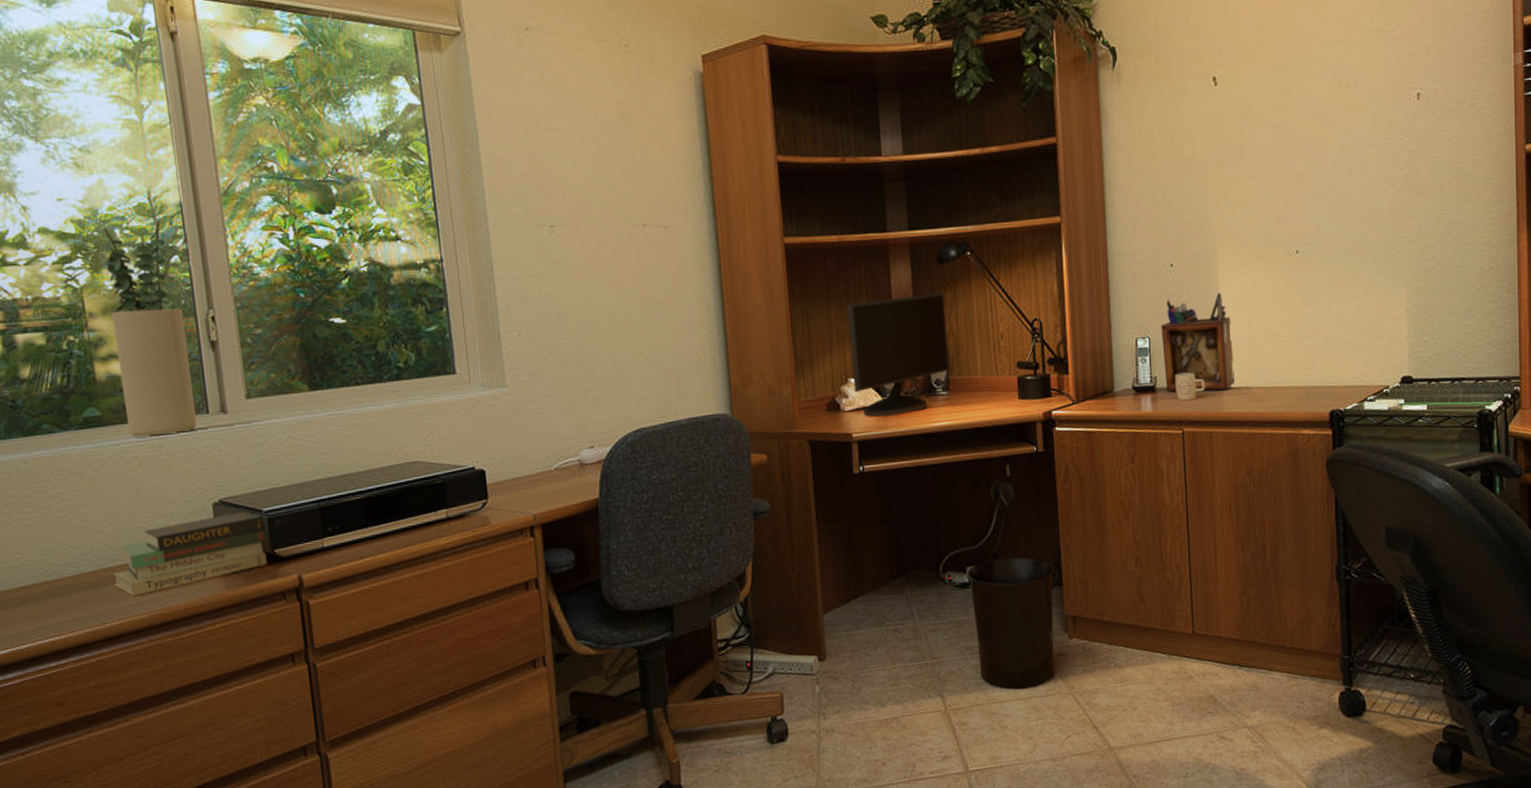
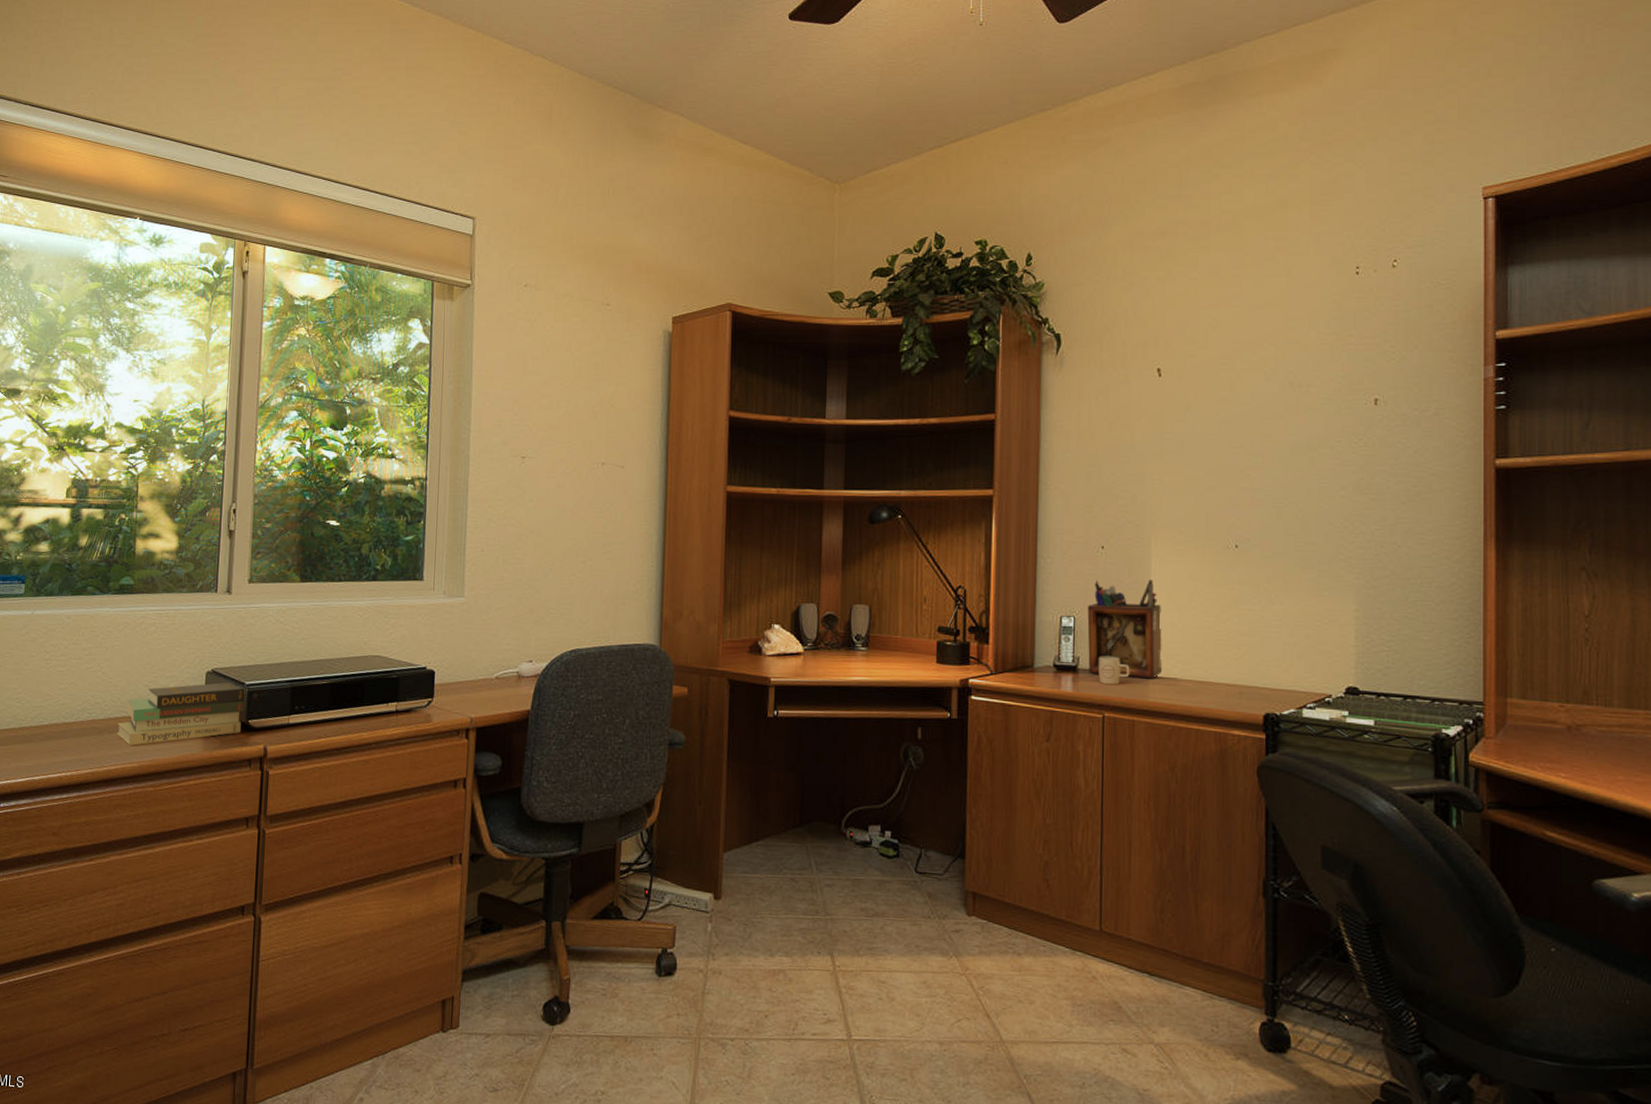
vase: present [103,220,197,437] -> none [152,424,212,607]
computer monitor: present [846,292,950,418] -> none [777,551,873,666]
waste bin: present [967,557,1055,689] -> none [868,821,958,961]

